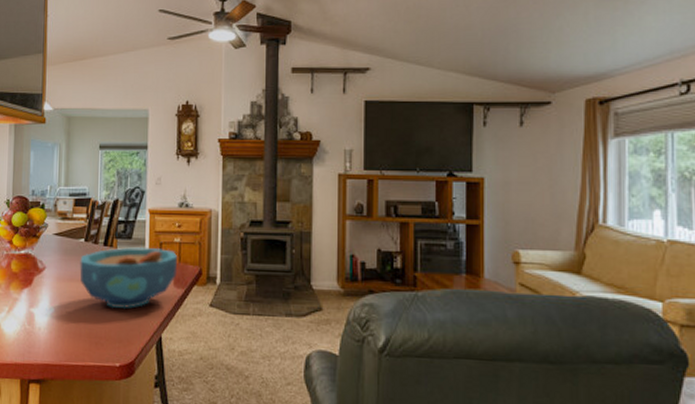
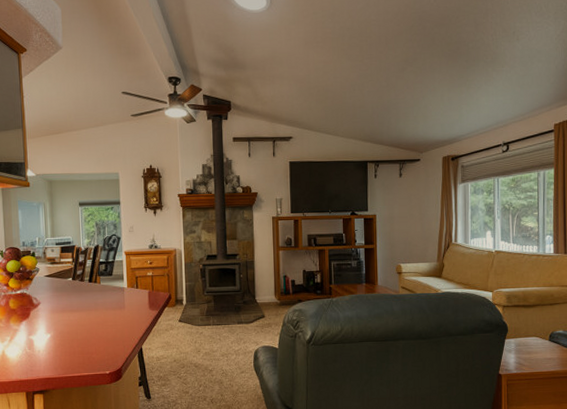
bowl: present [80,247,177,308] -> none [69,281,151,329]

